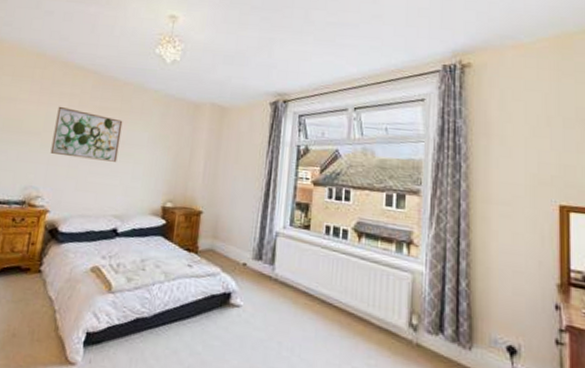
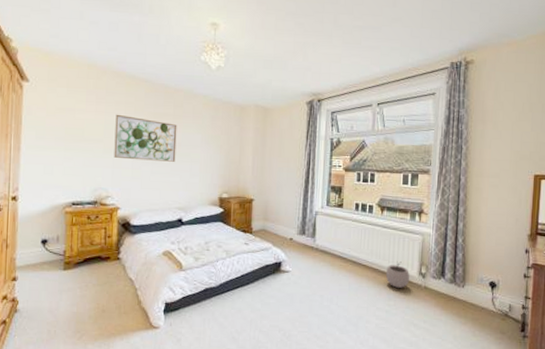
plant pot: none [363,305,397,343] -> present [385,261,410,288]

